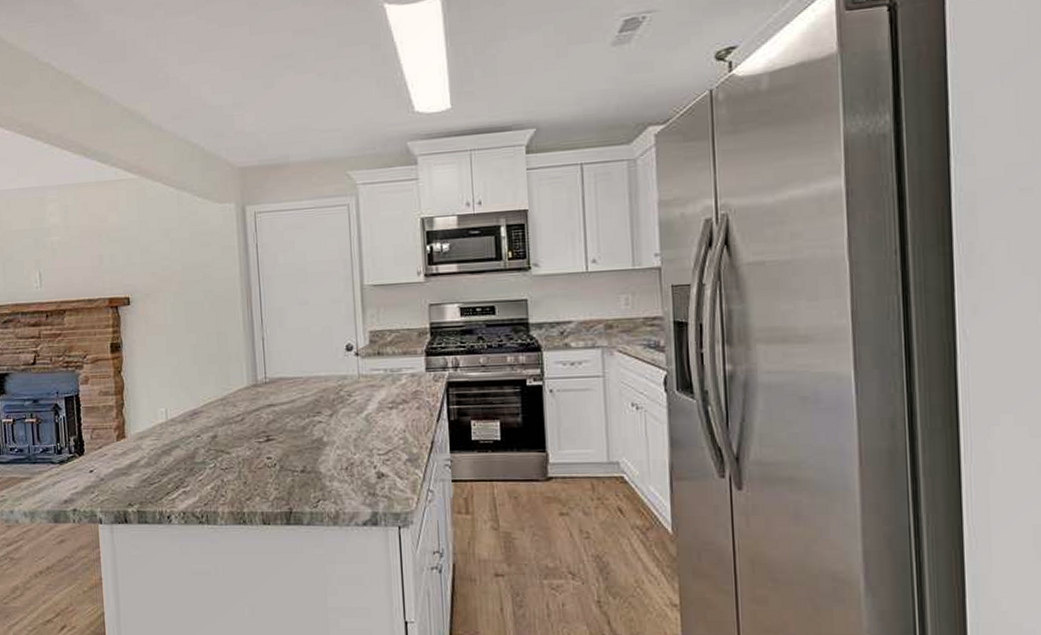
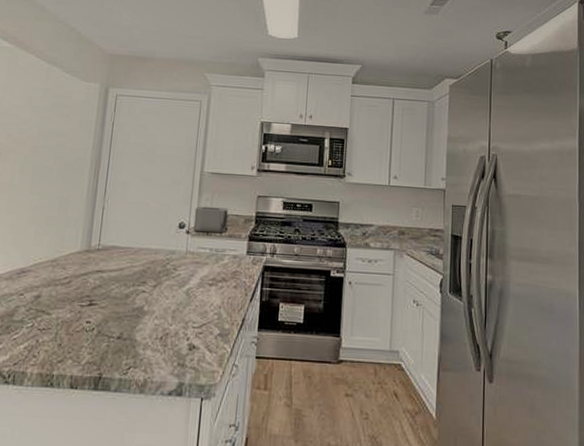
toaster: none [361,322,402,353] -> present [193,206,230,234]

